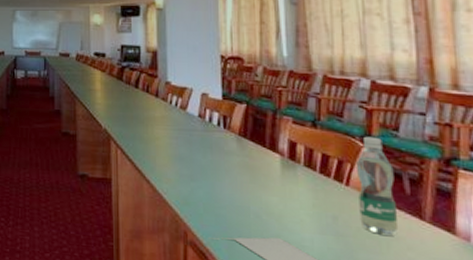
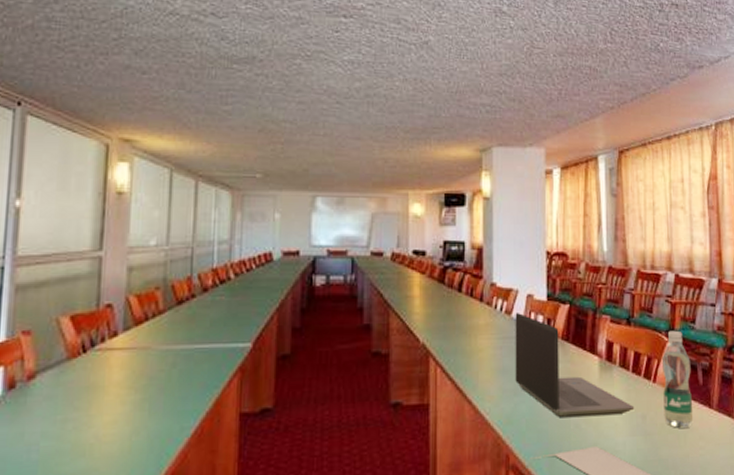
laptop computer: none [190,109,324,212] -> present [515,313,635,418]

